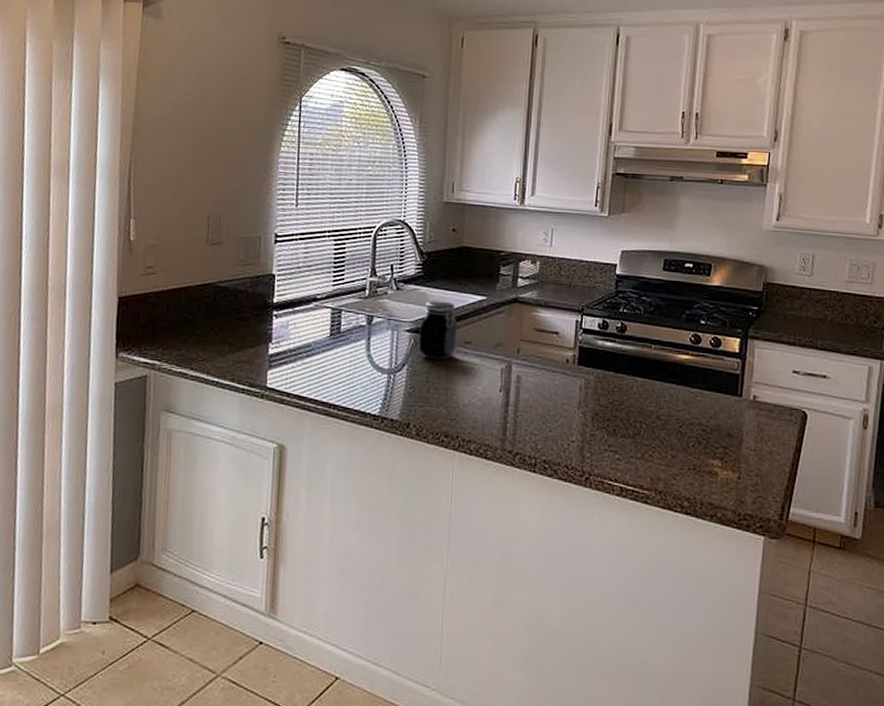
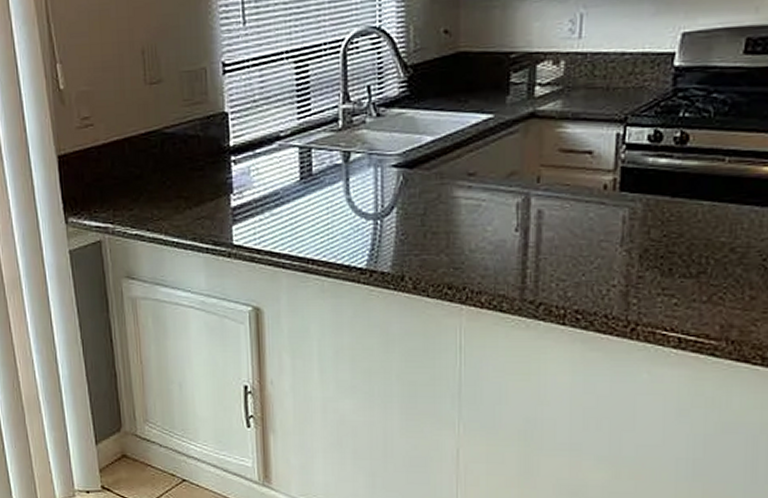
jar: present [418,300,458,361] -> none [409,125,458,199]

